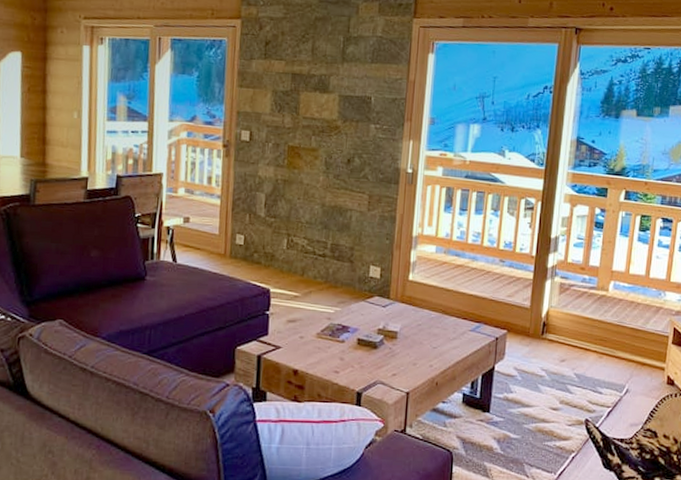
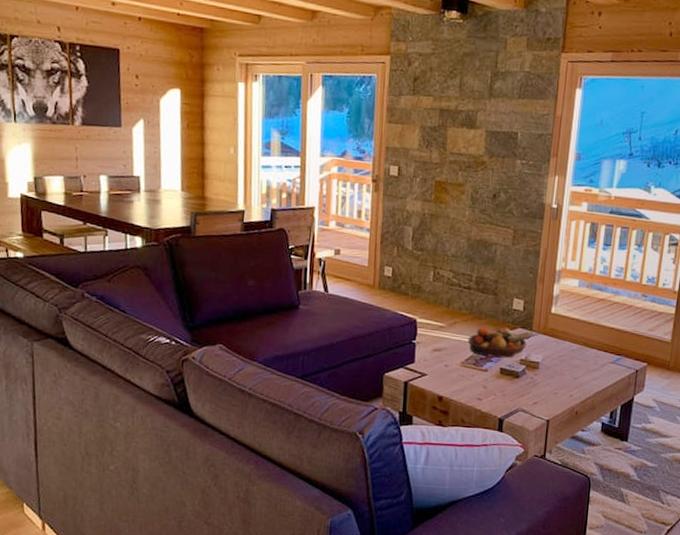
fruit bowl: none [323,296,391,329] -> present [467,327,534,358]

